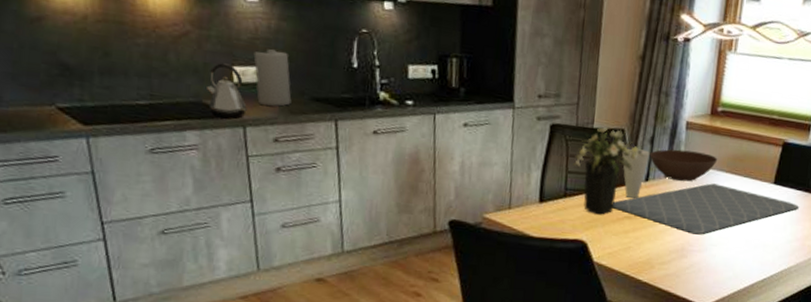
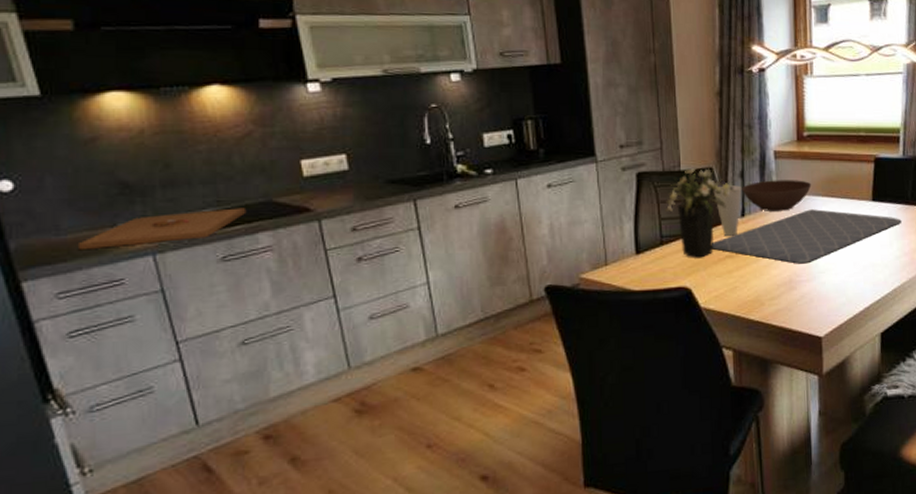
platter: none [17,99,177,129] -> present [77,208,247,251]
kettle: present [205,63,247,119] -> none [274,158,320,215]
paper towel holder: present [253,48,292,107] -> none [321,136,366,196]

